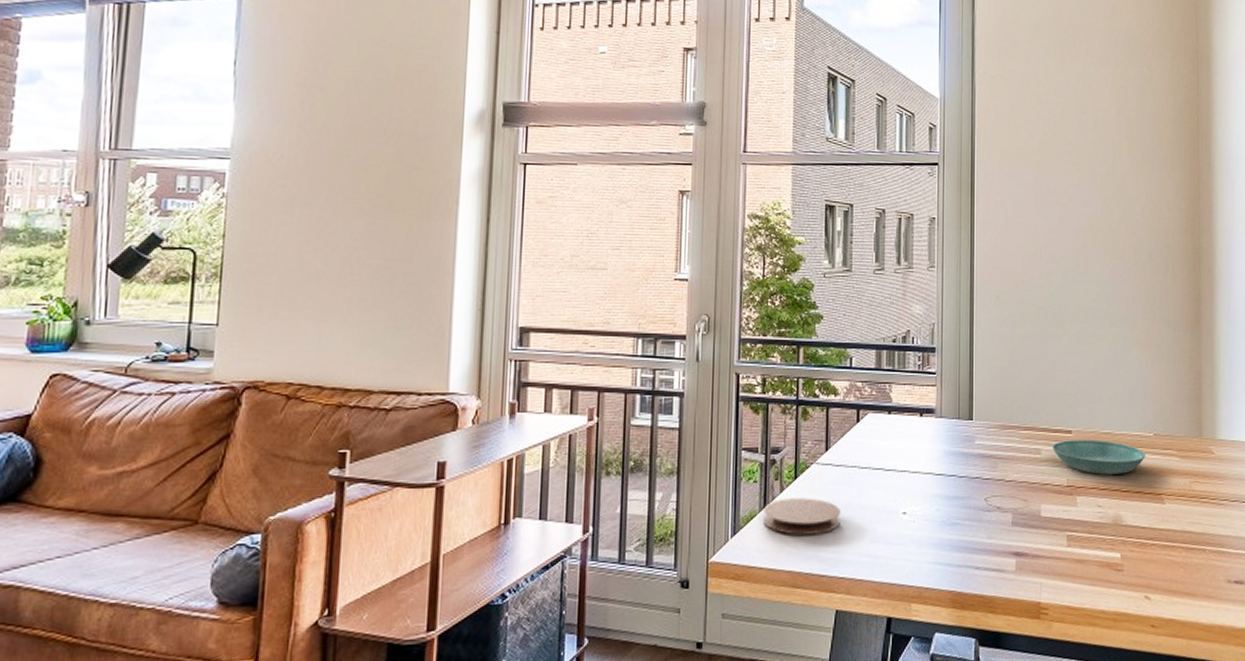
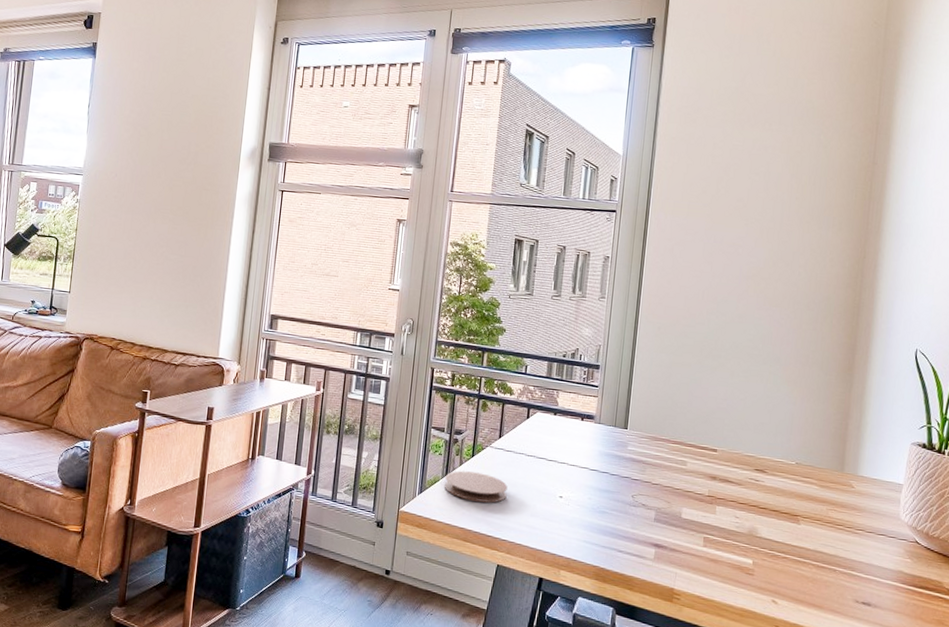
saucer: present [1052,439,1145,475] -> none [697,457,786,493]

